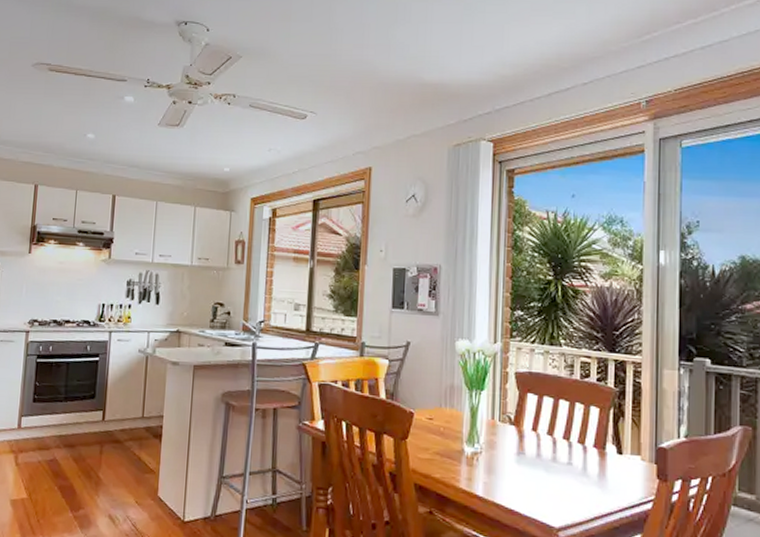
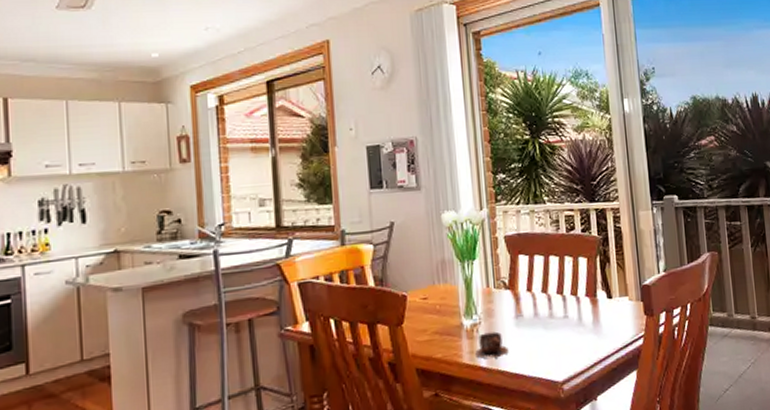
cup: none [473,463,507,490] -> present [475,331,509,359]

